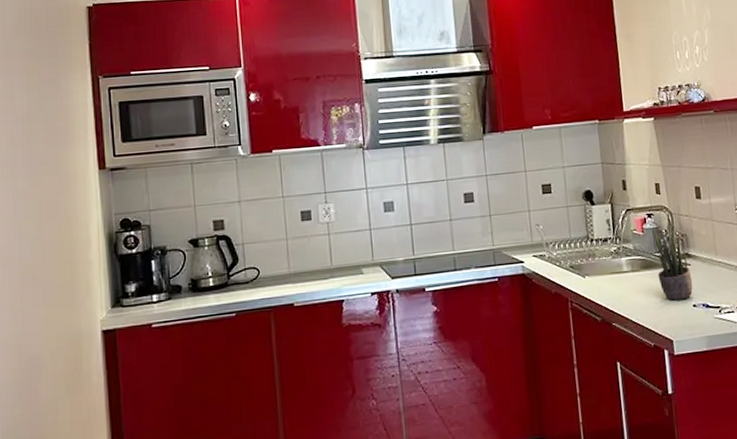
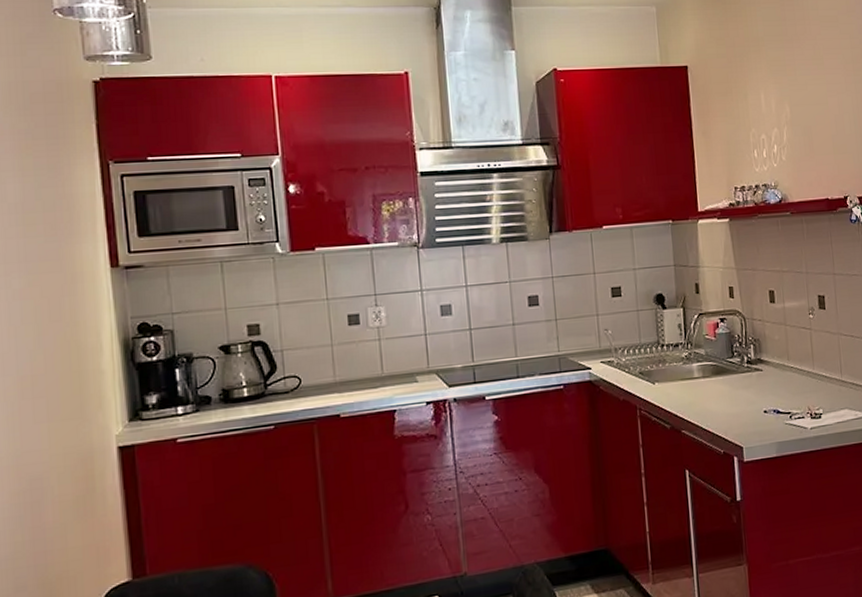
potted plant: present [651,221,693,301] -> none [723,325,765,407]

